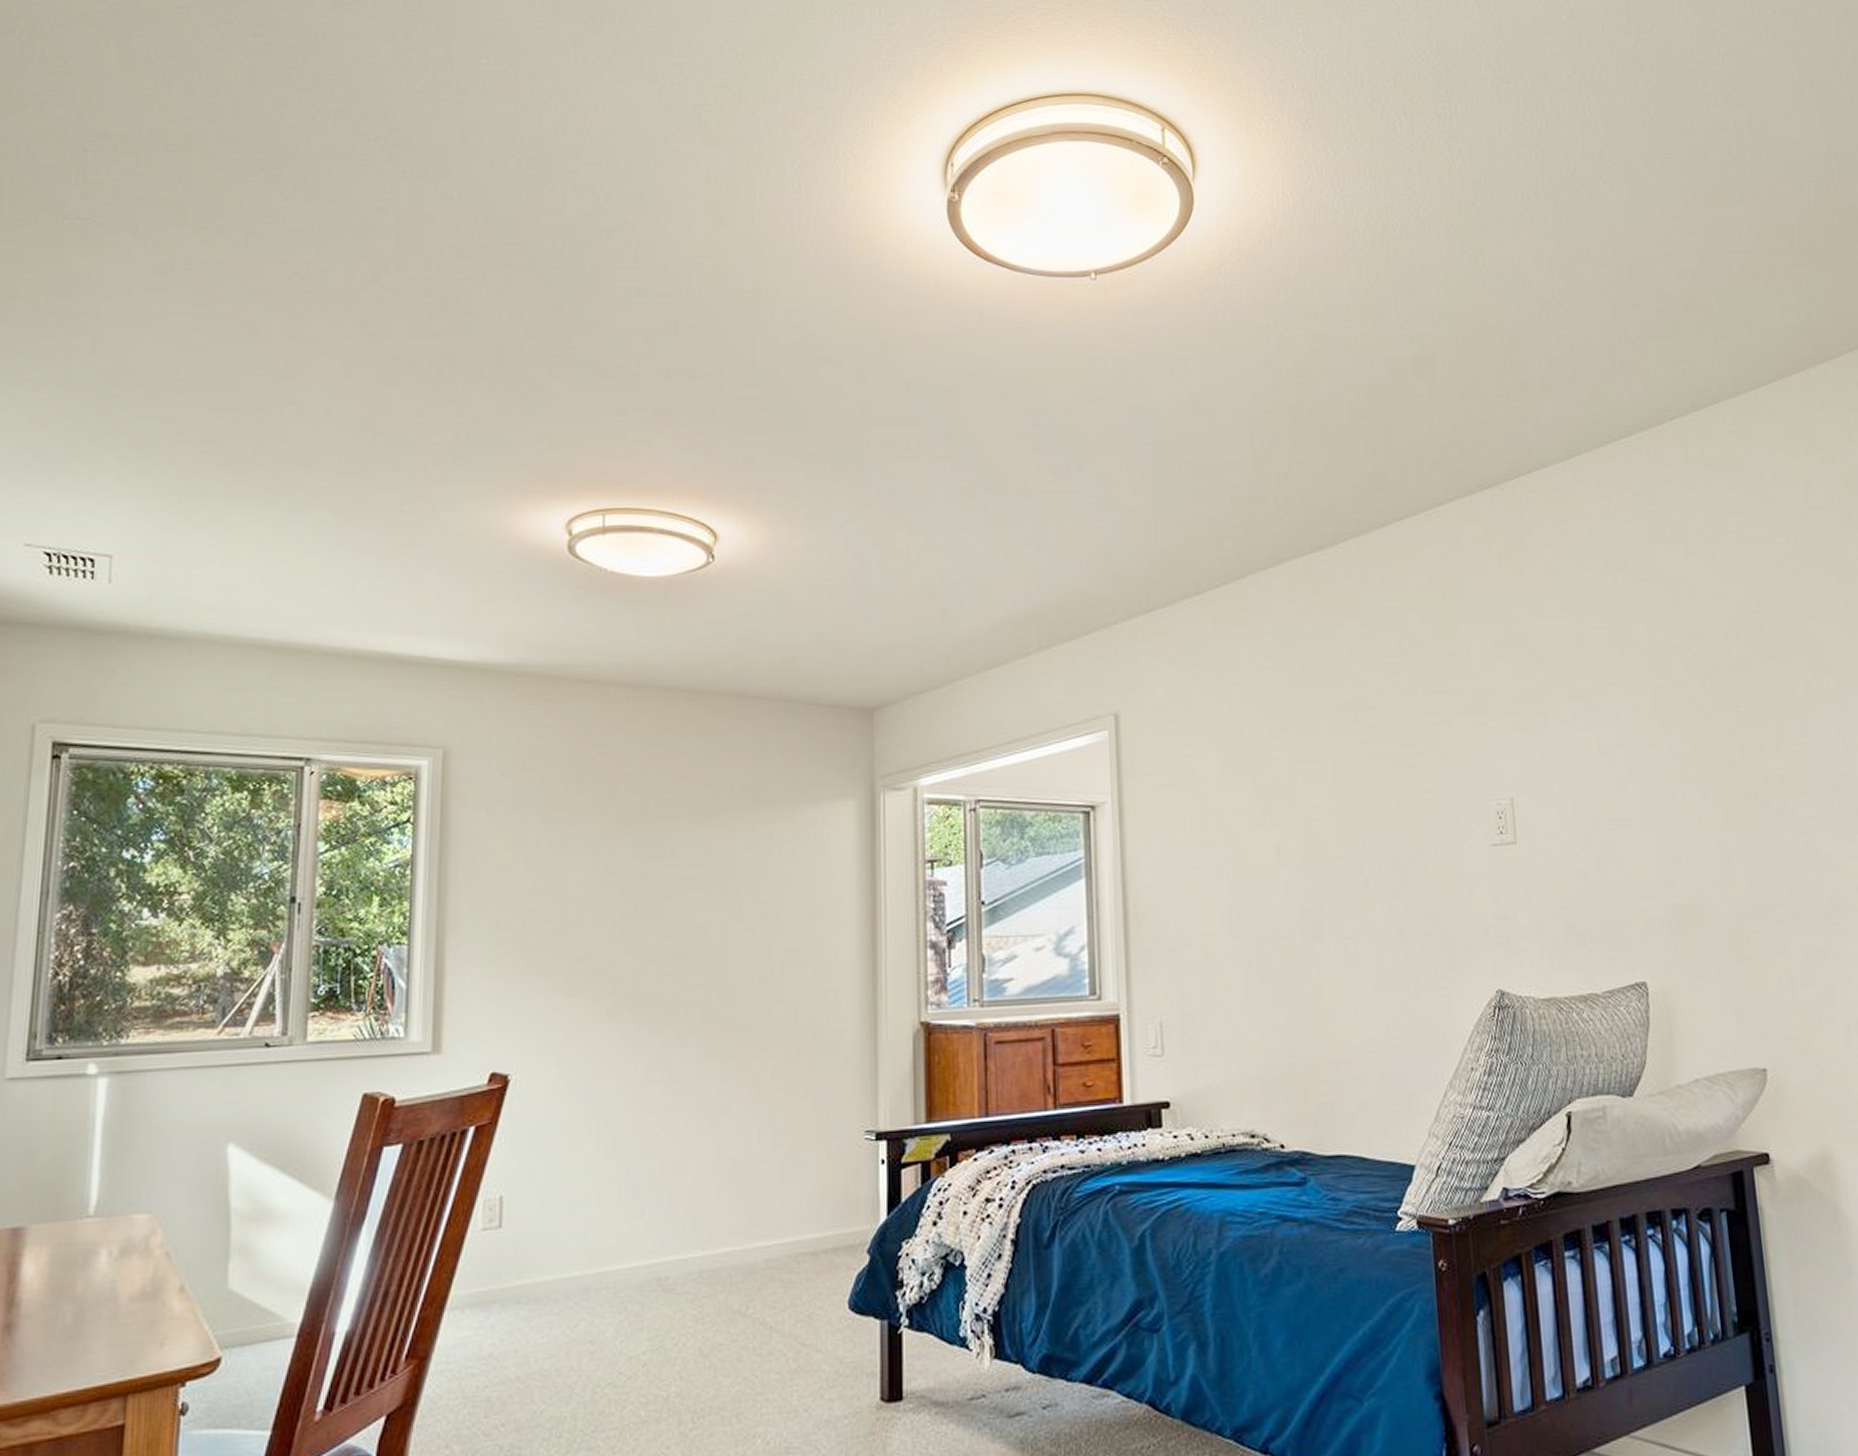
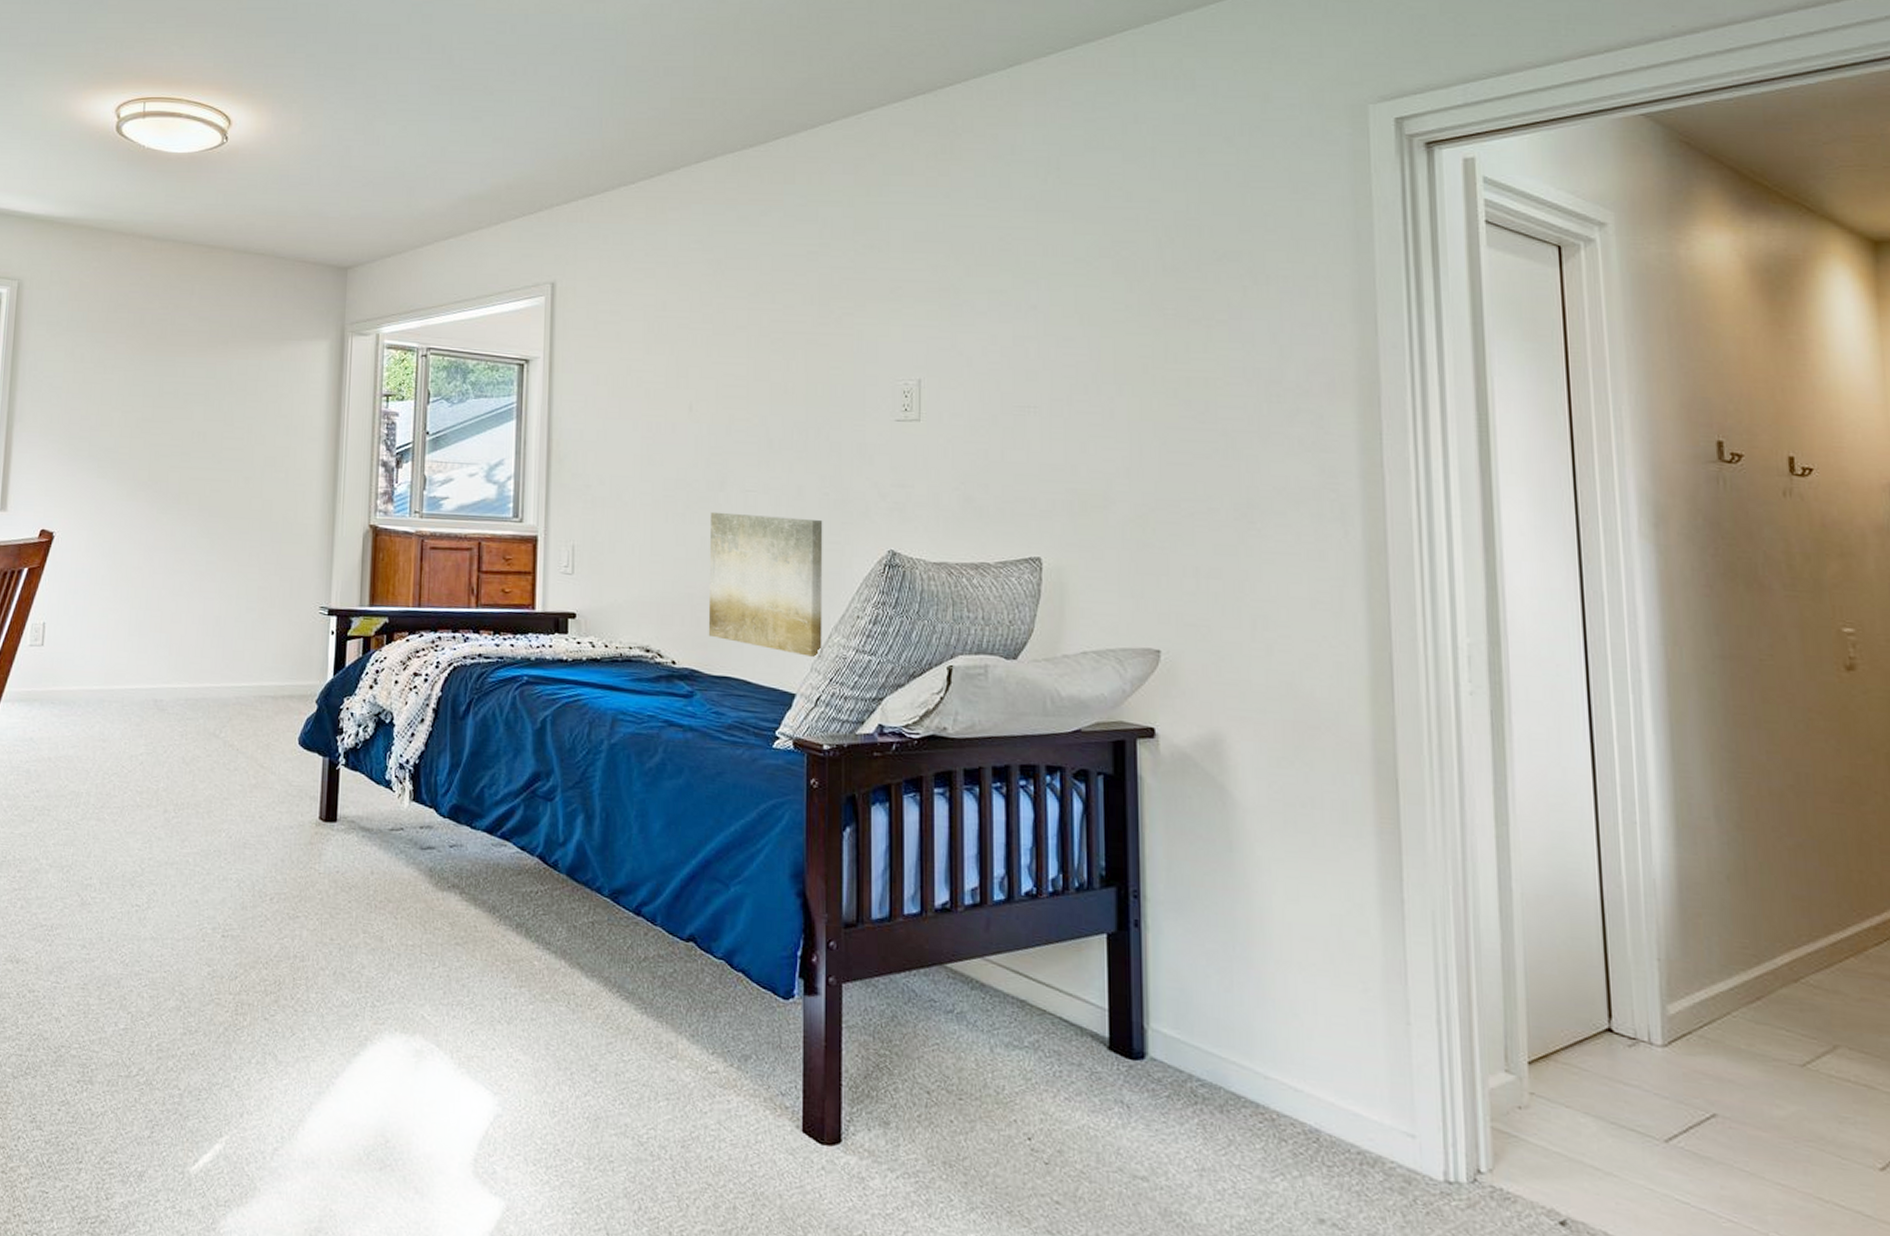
wall art: none [1309,963,1439,1121] -> present [708,511,823,657]

